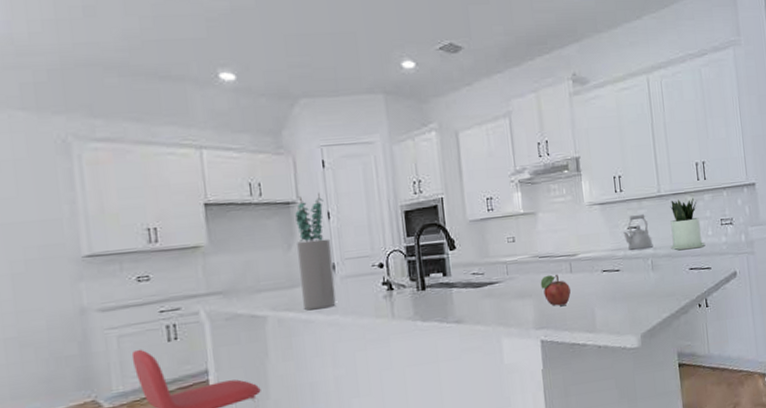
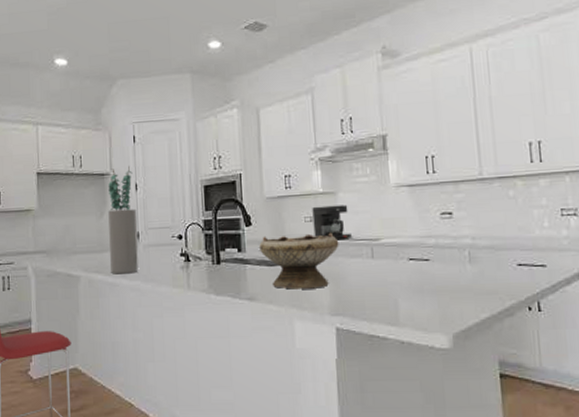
bowl: none [464,251,541,309] -> present [259,232,339,290]
coffee maker: none [514,224,552,257] -> present [312,204,352,239]
fruit: present [540,274,571,306] -> none [338,258,371,293]
kettle: present [623,213,653,251] -> none [435,198,472,239]
planter: present [670,198,705,251] -> none [493,182,539,243]

